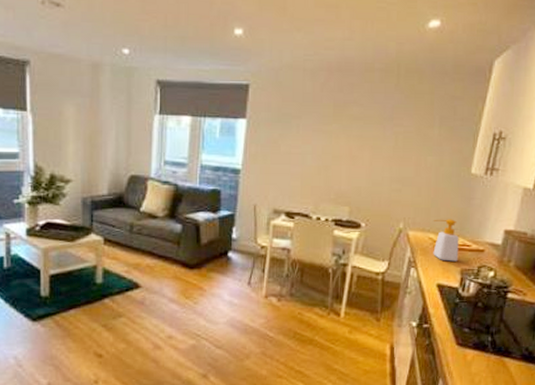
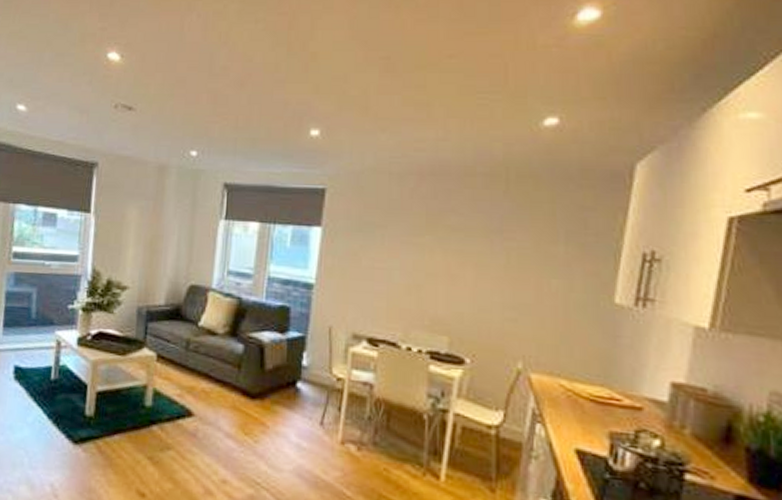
soap bottle: present [433,219,459,262] -> none [564,360,605,421]

